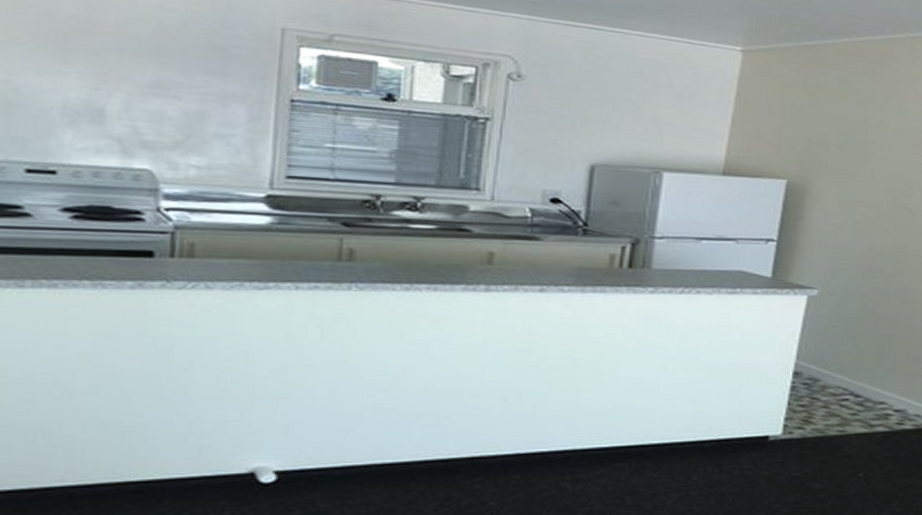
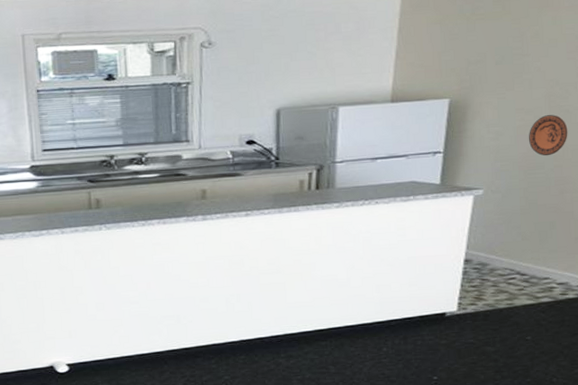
decorative plate: none [869,212,910,259] -> present [529,115,568,156]

